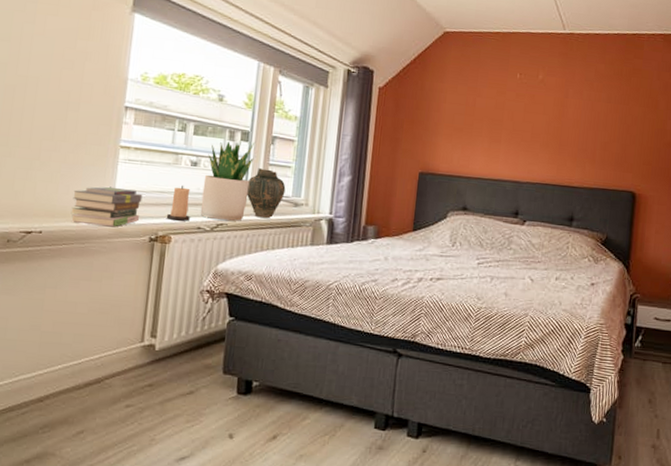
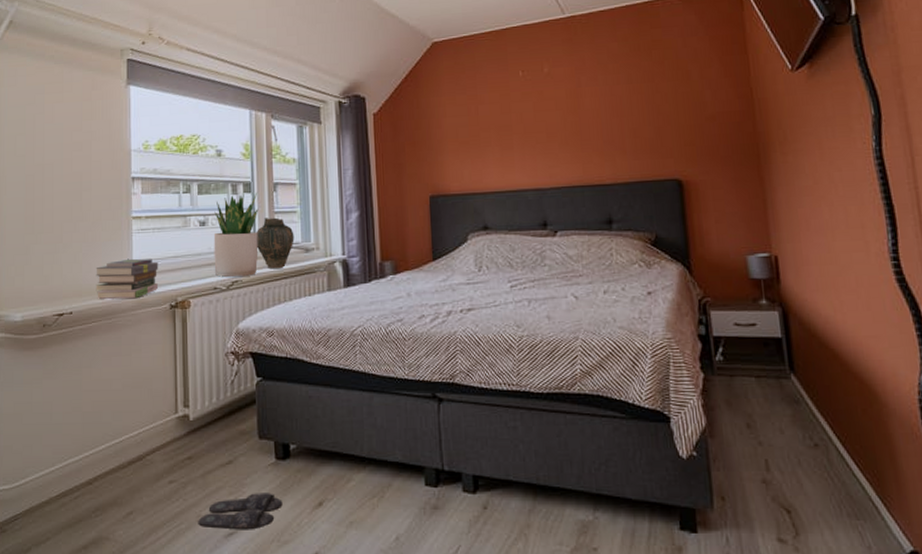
slippers: none [150,422,238,456] -> present [198,493,283,530]
candle: present [166,185,191,221] -> none [183,246,205,284]

